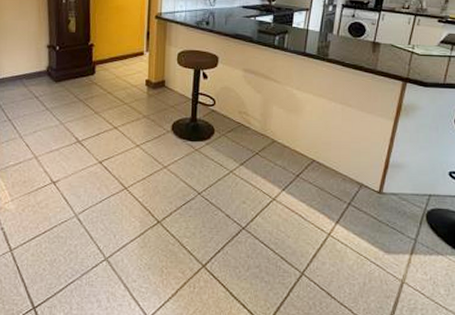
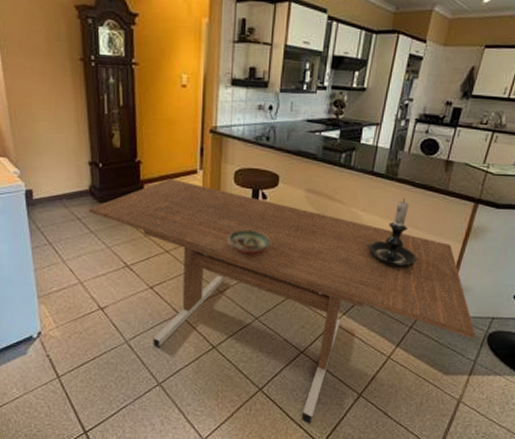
dining table: none [45,60,413,303] -> present [88,179,475,424]
decorative bowl: none [171,107,211,131] -> present [227,230,270,255]
candle holder: none [302,77,351,145] -> present [367,198,417,268]

